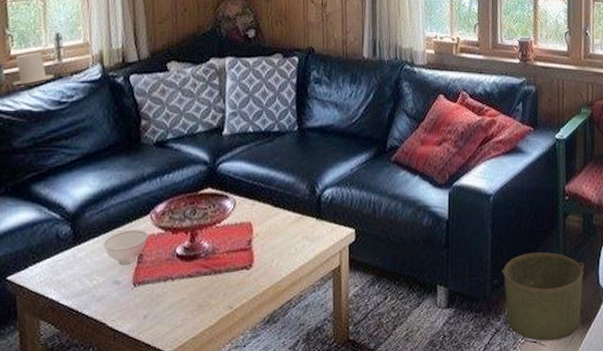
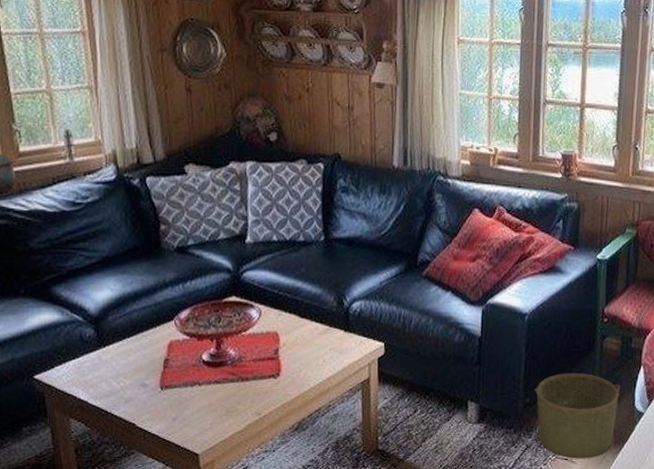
candle: present [11,52,55,87] -> none [23,149,67,186]
bowl: present [103,229,149,265] -> none [128,334,174,369]

